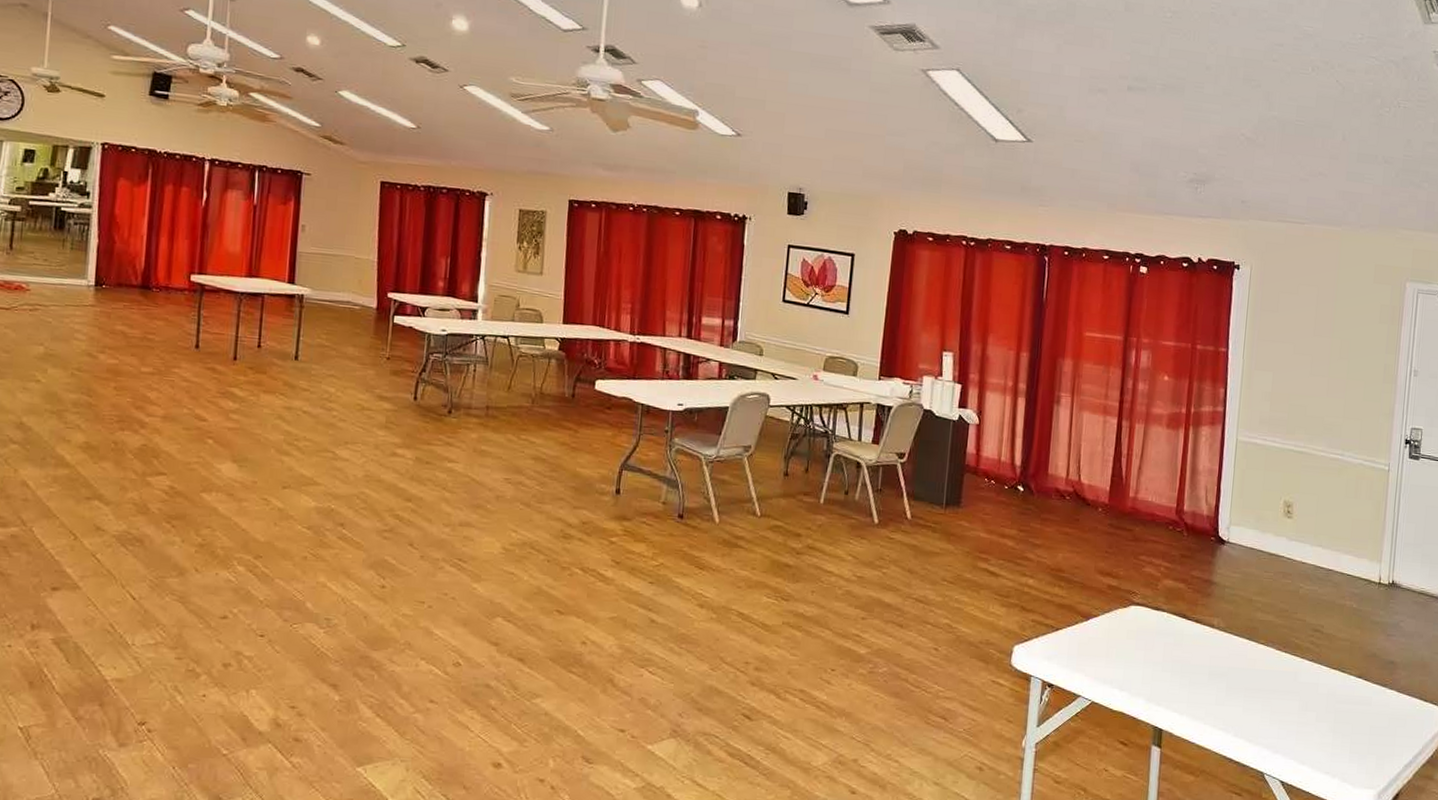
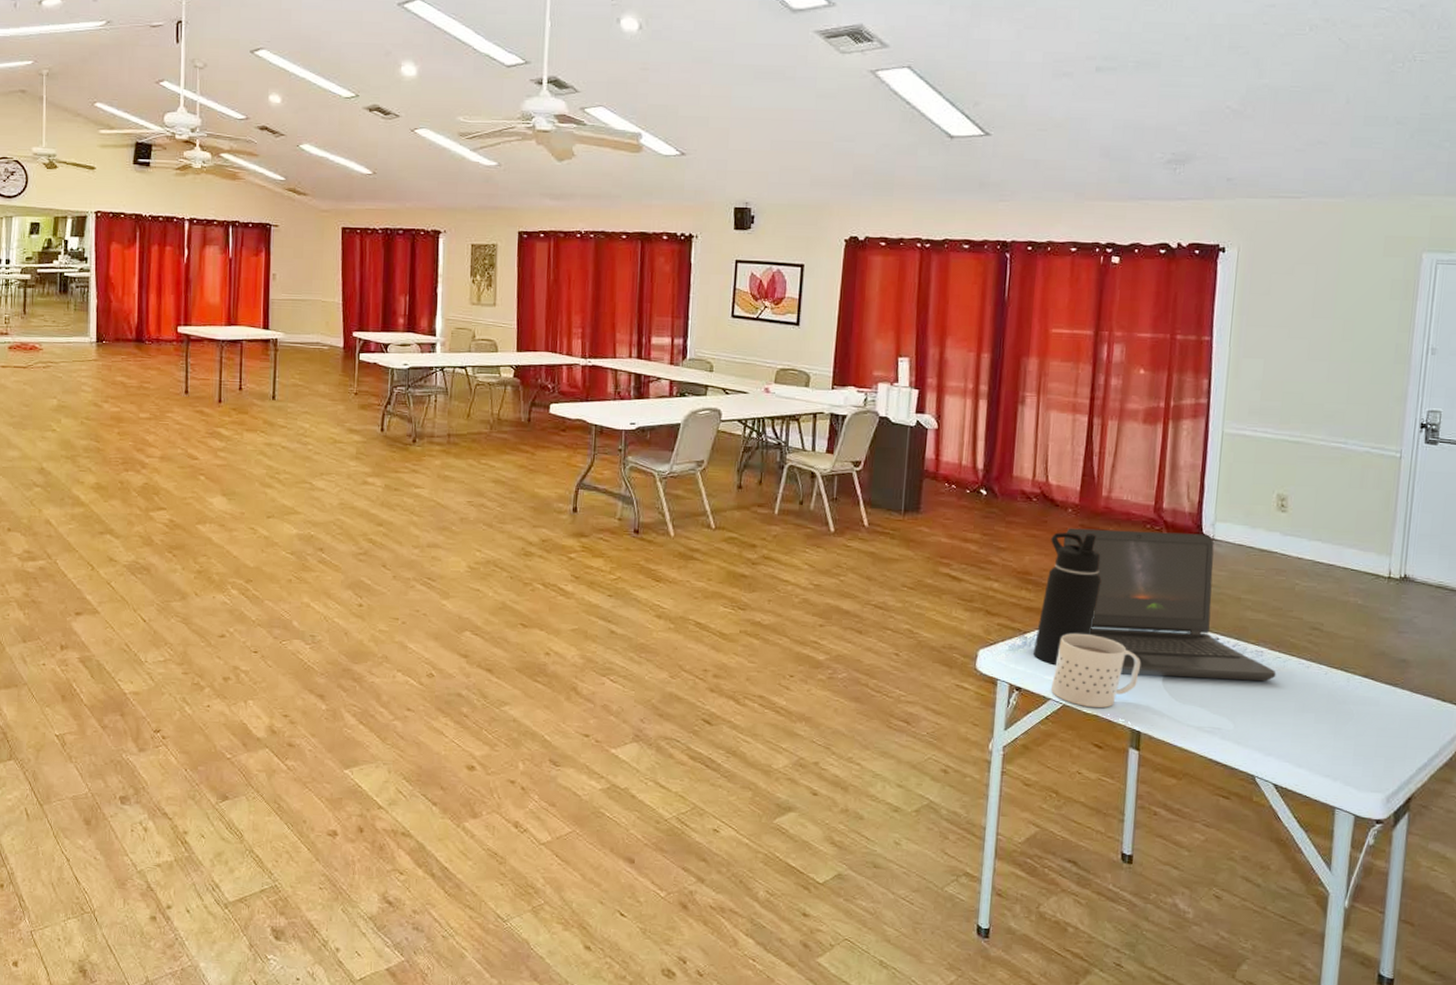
water bottle: none [1064,531,1128,663] -> present [1032,532,1102,666]
mug: none [1080,630,1163,706] -> present [1050,633,1141,708]
laptop computer: none [1093,527,1283,681] -> present [1063,528,1276,682]

